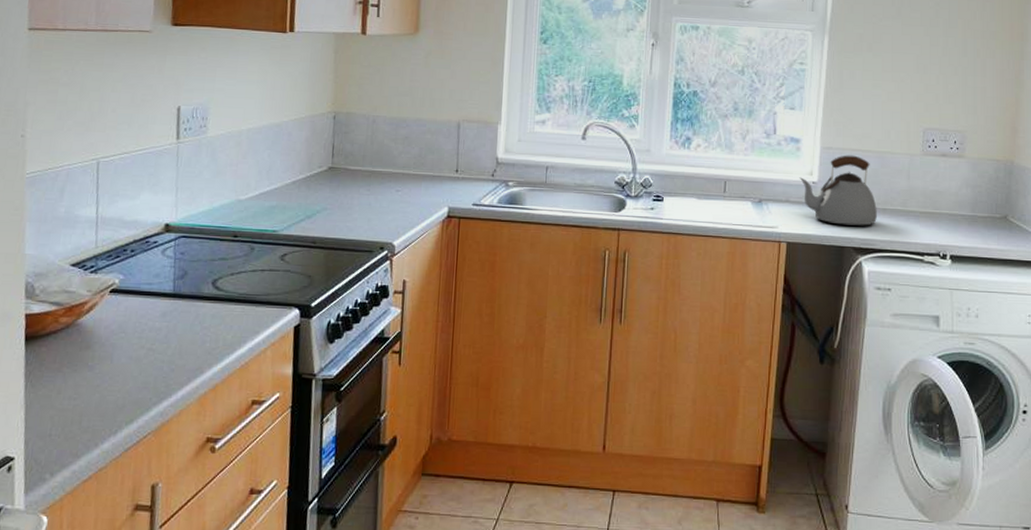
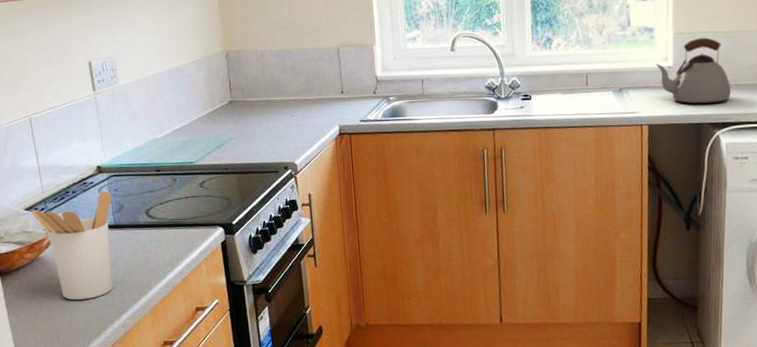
utensil holder: none [78,253,176,379] -> present [32,191,114,301]

